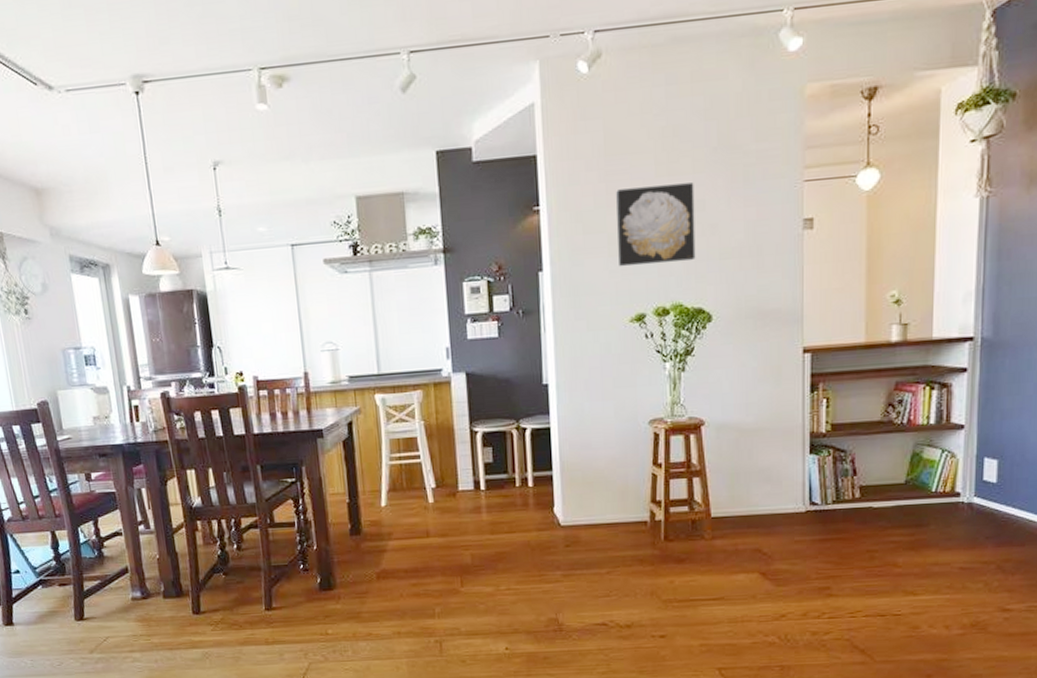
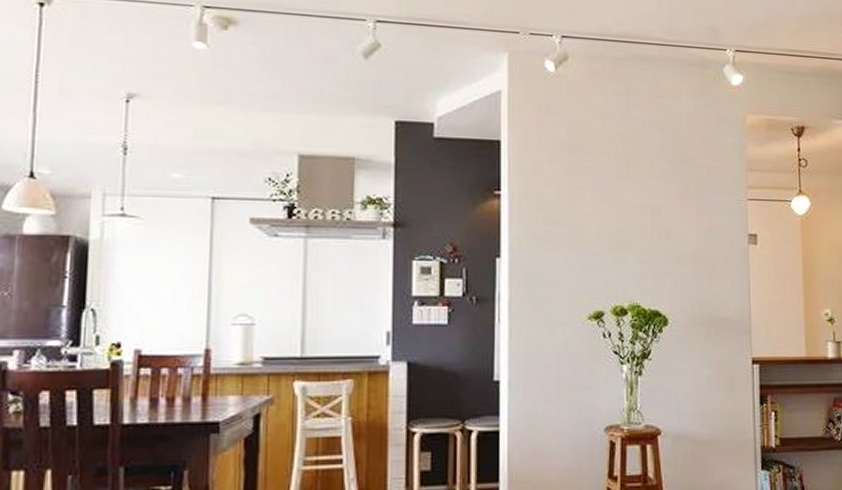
wall art: present [616,182,696,267] -> none [578,185,653,263]

